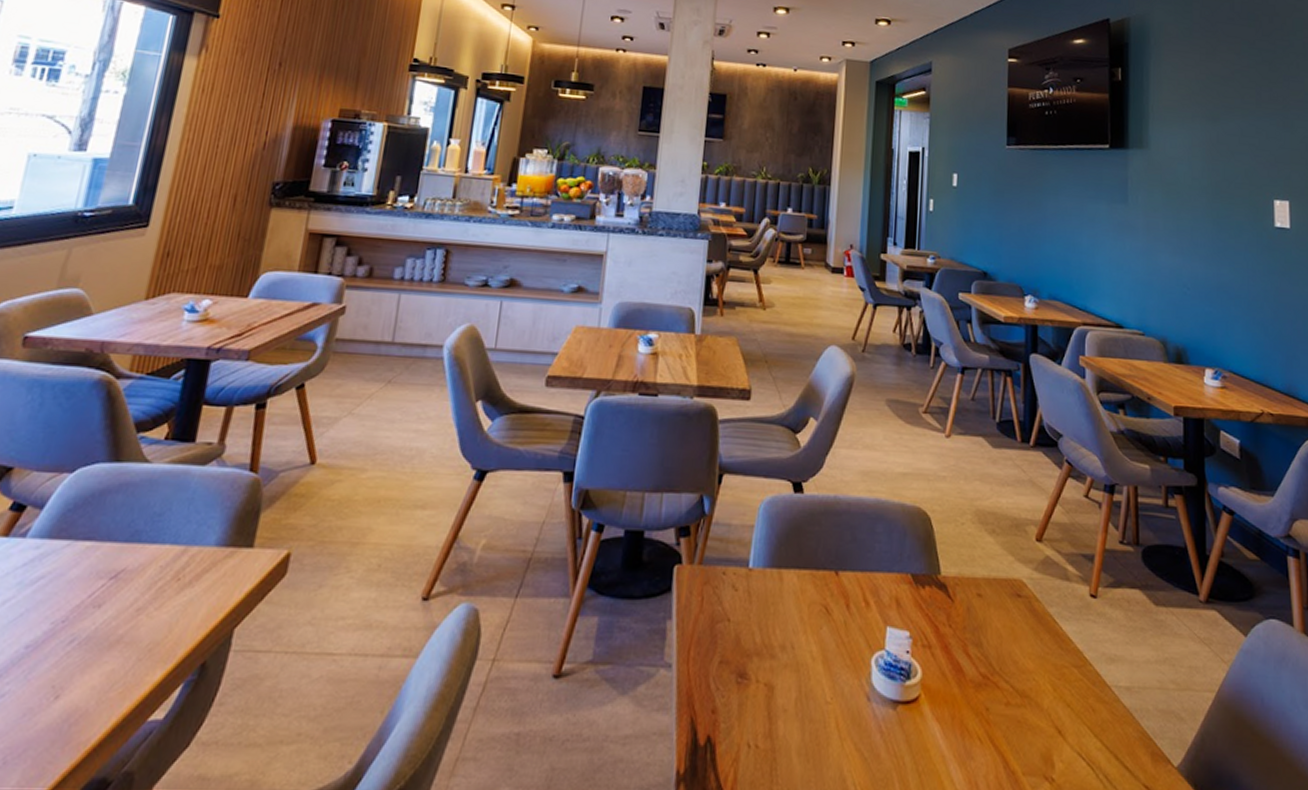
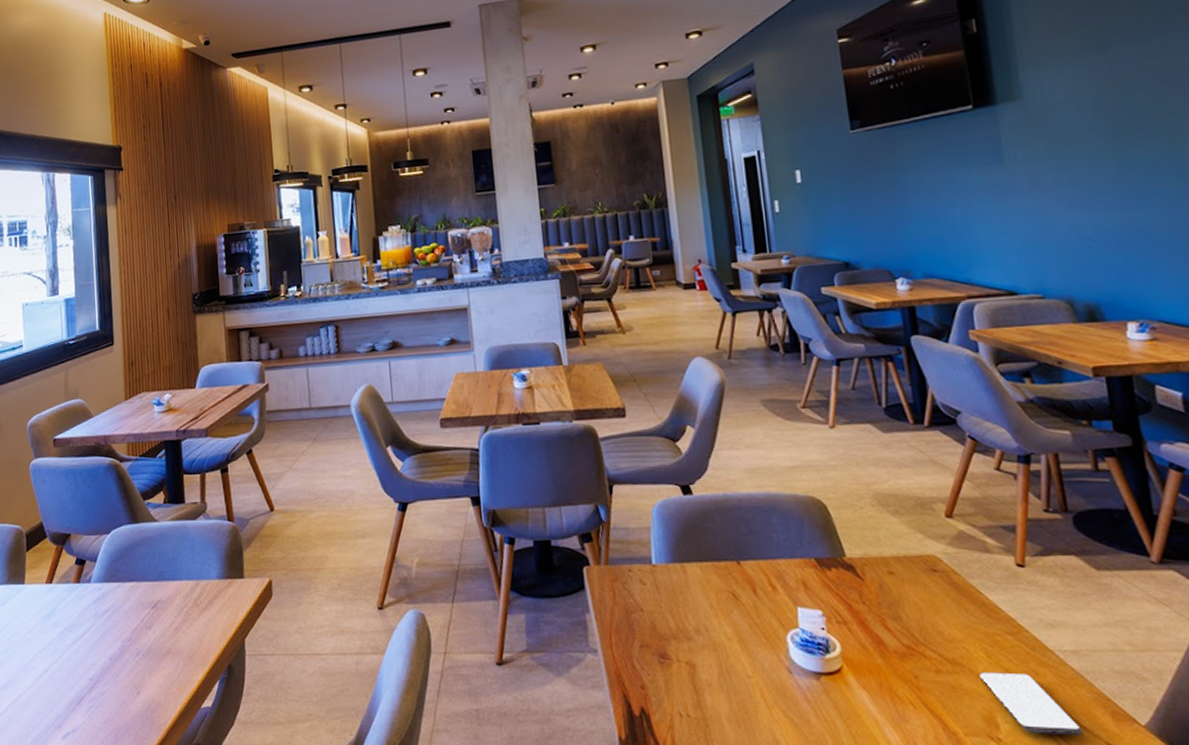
smartphone: none [1043,707,1126,777] -> present [978,672,1083,736]

